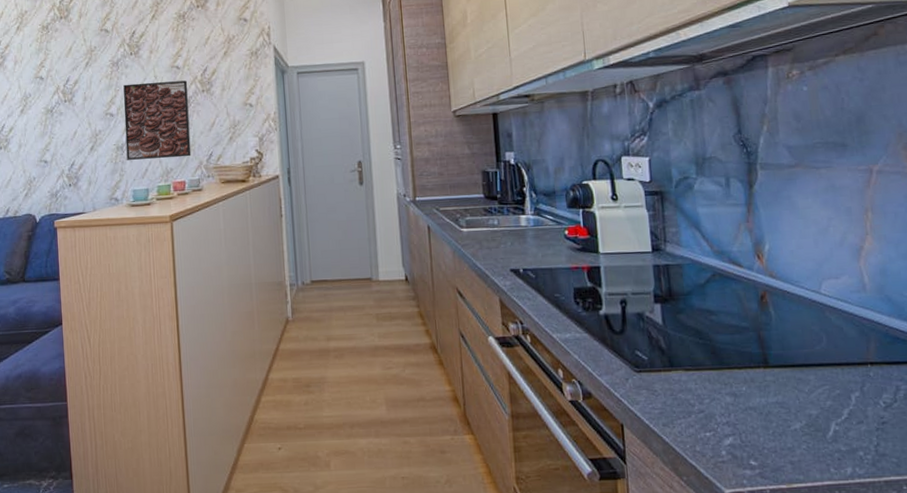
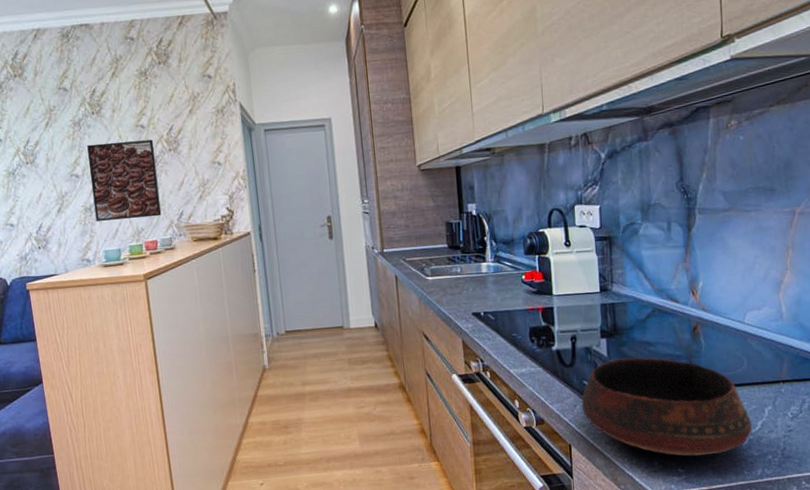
bowl: none [634,327,838,447] -> present [581,357,753,457]

